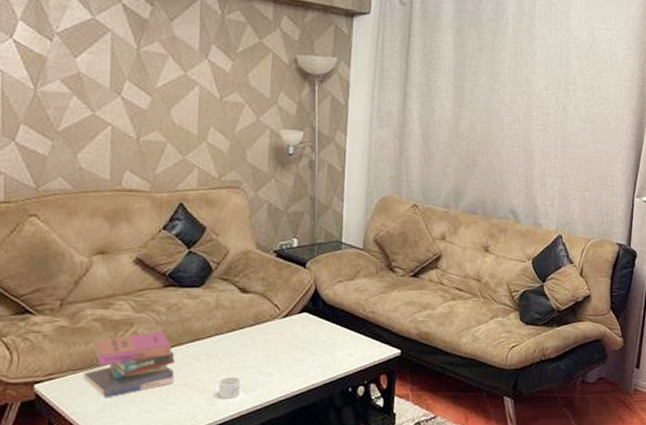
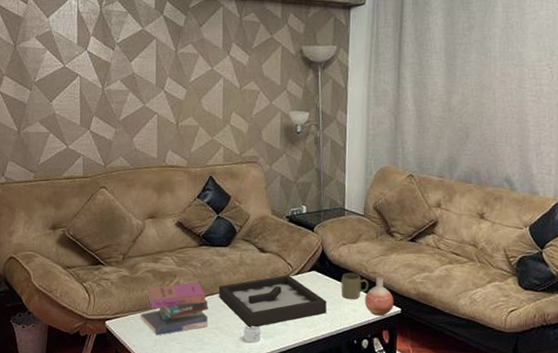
decorative tray: none [188,318,319,382] -> present [218,274,327,328]
mug: none [335,313,367,342] -> present [340,272,369,299]
vase: none [361,317,394,360] -> present [364,277,394,316]

